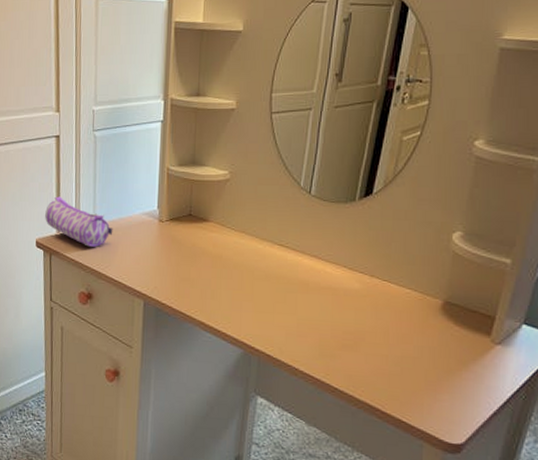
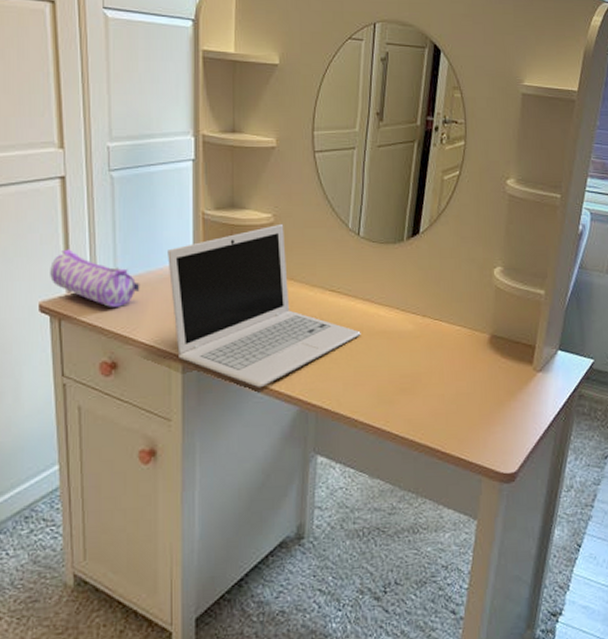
laptop: none [136,180,306,329] -> present [168,223,361,388]

